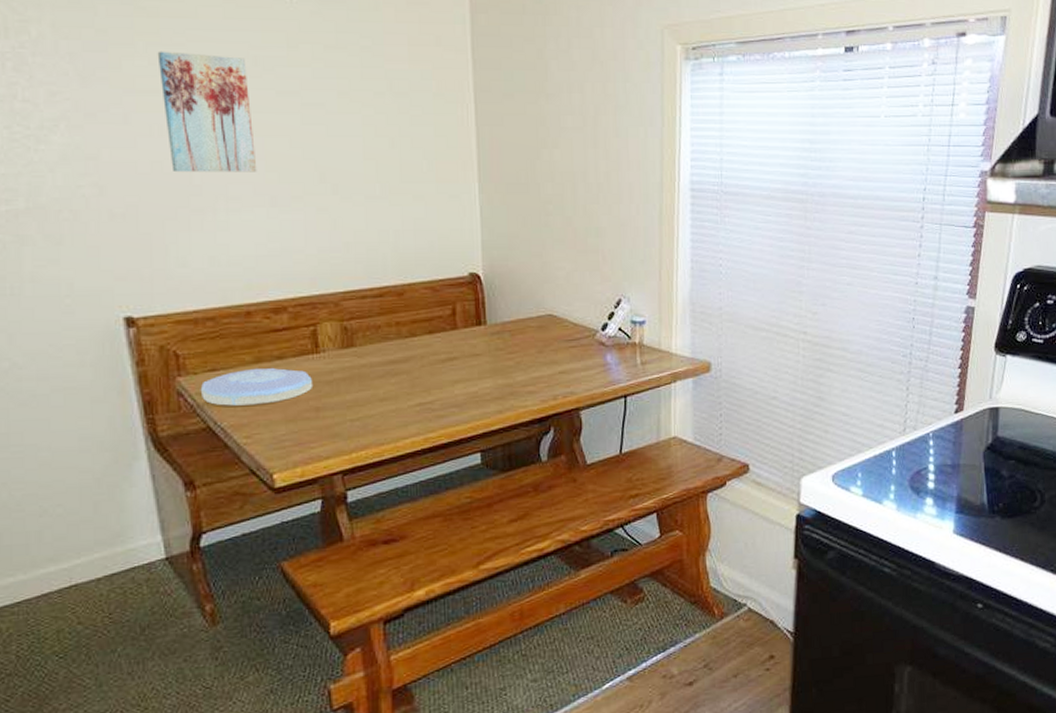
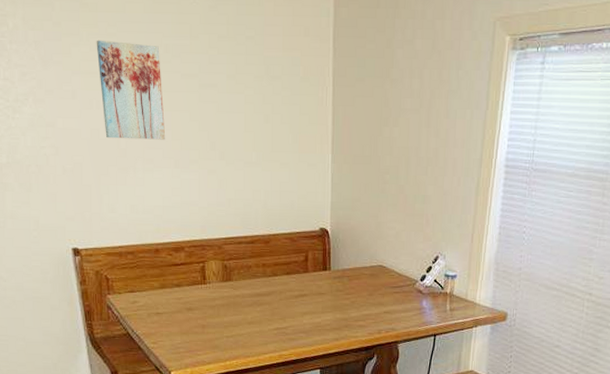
plate: present [200,367,314,406] -> none [123,292,201,320]

